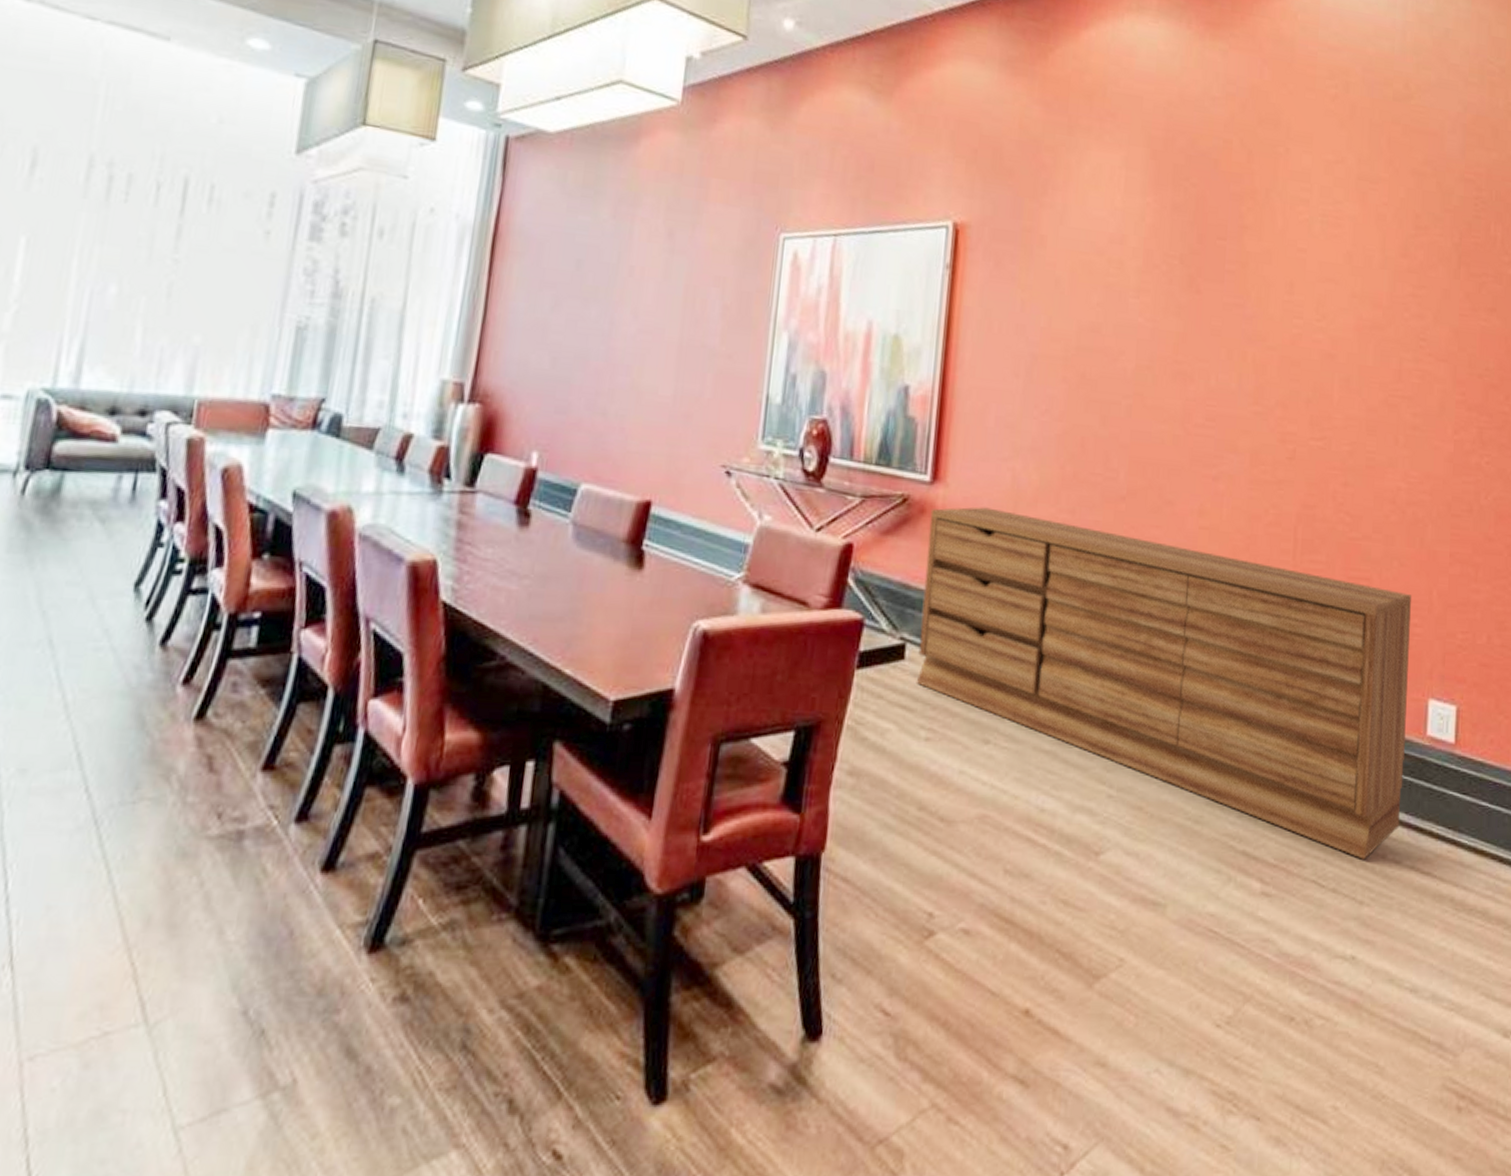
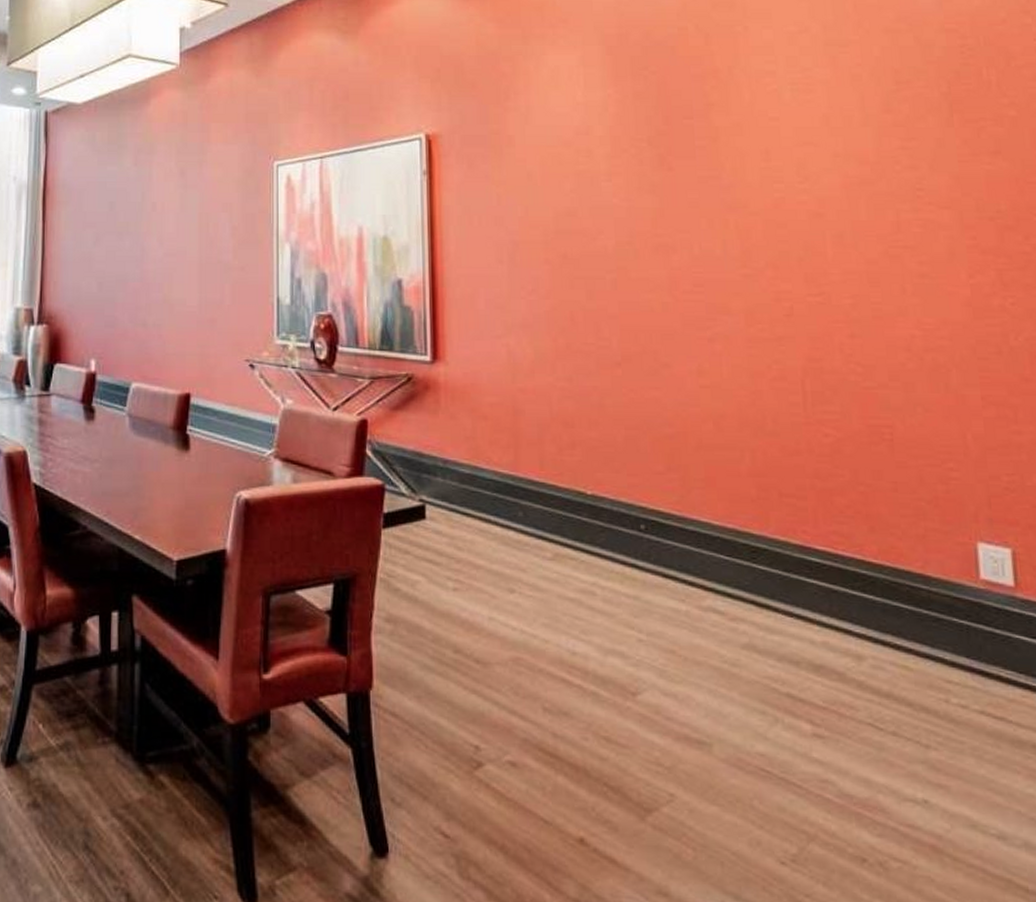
sideboard: present [916,507,1411,860] -> none [434,380,960,703]

